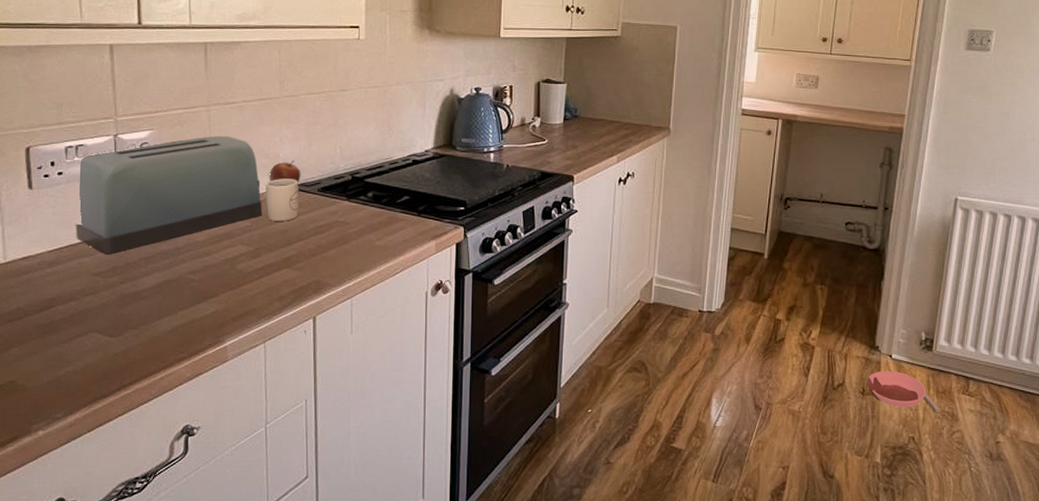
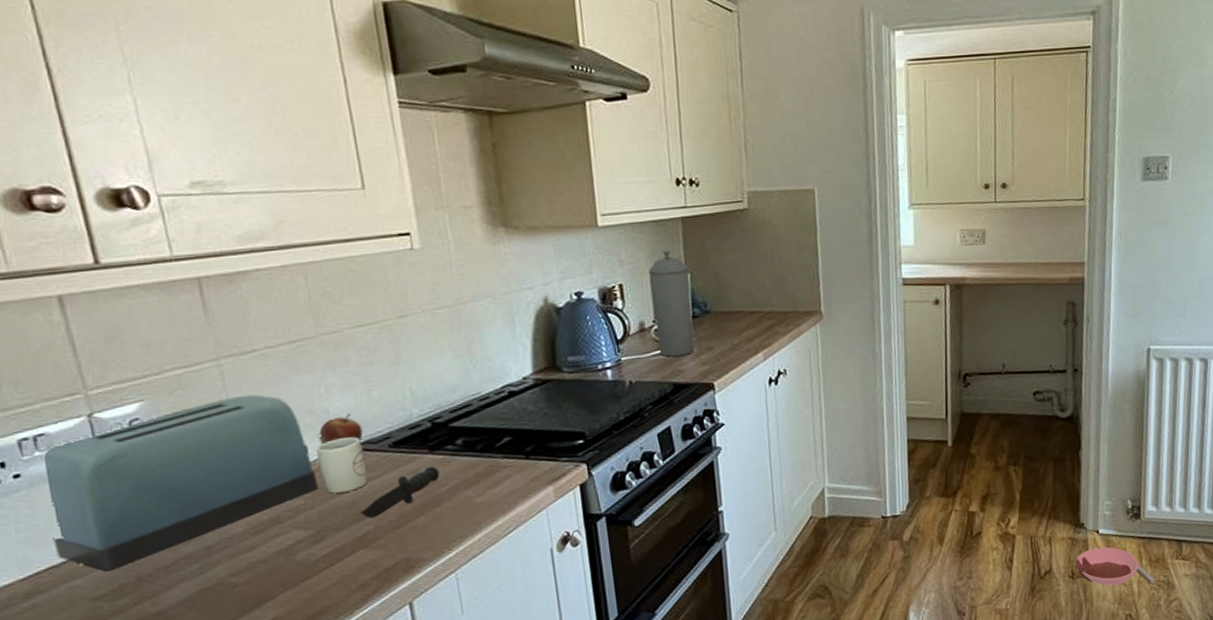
knife: none [289,211,352,245] -> present [359,466,440,519]
canister: none [534,62,566,150] -> present [648,249,694,357]

